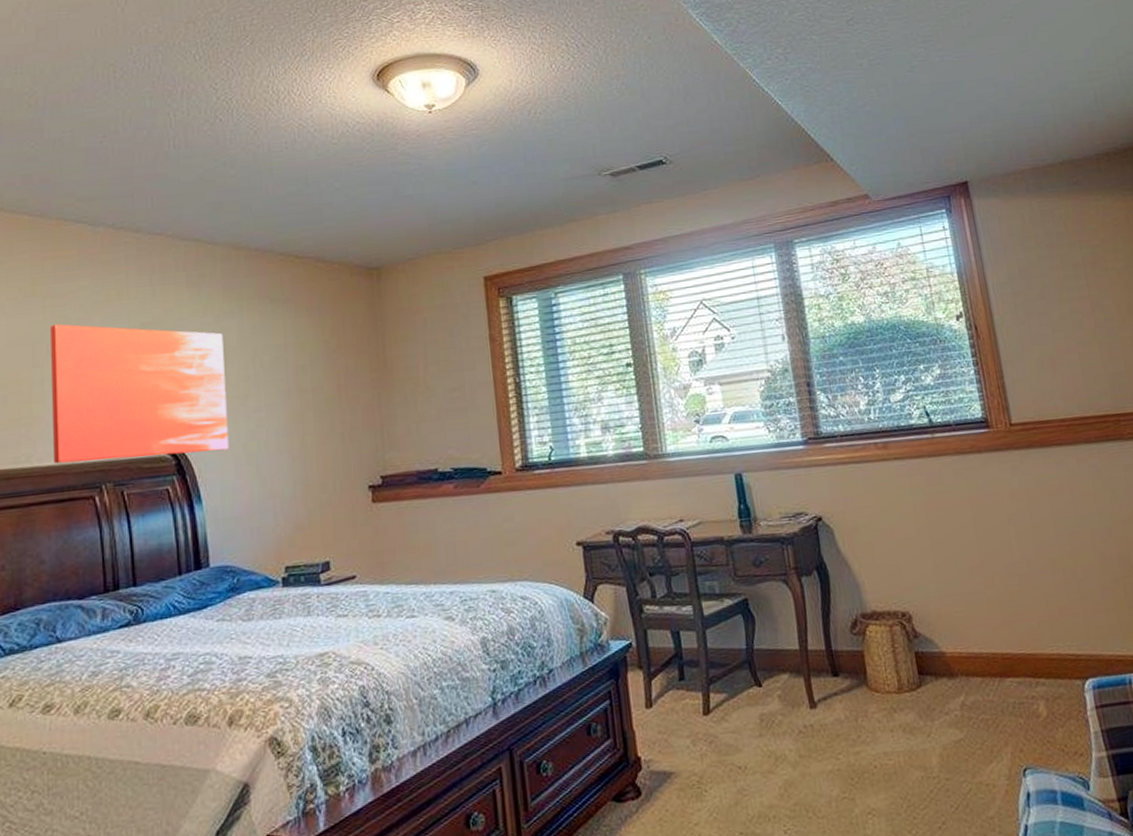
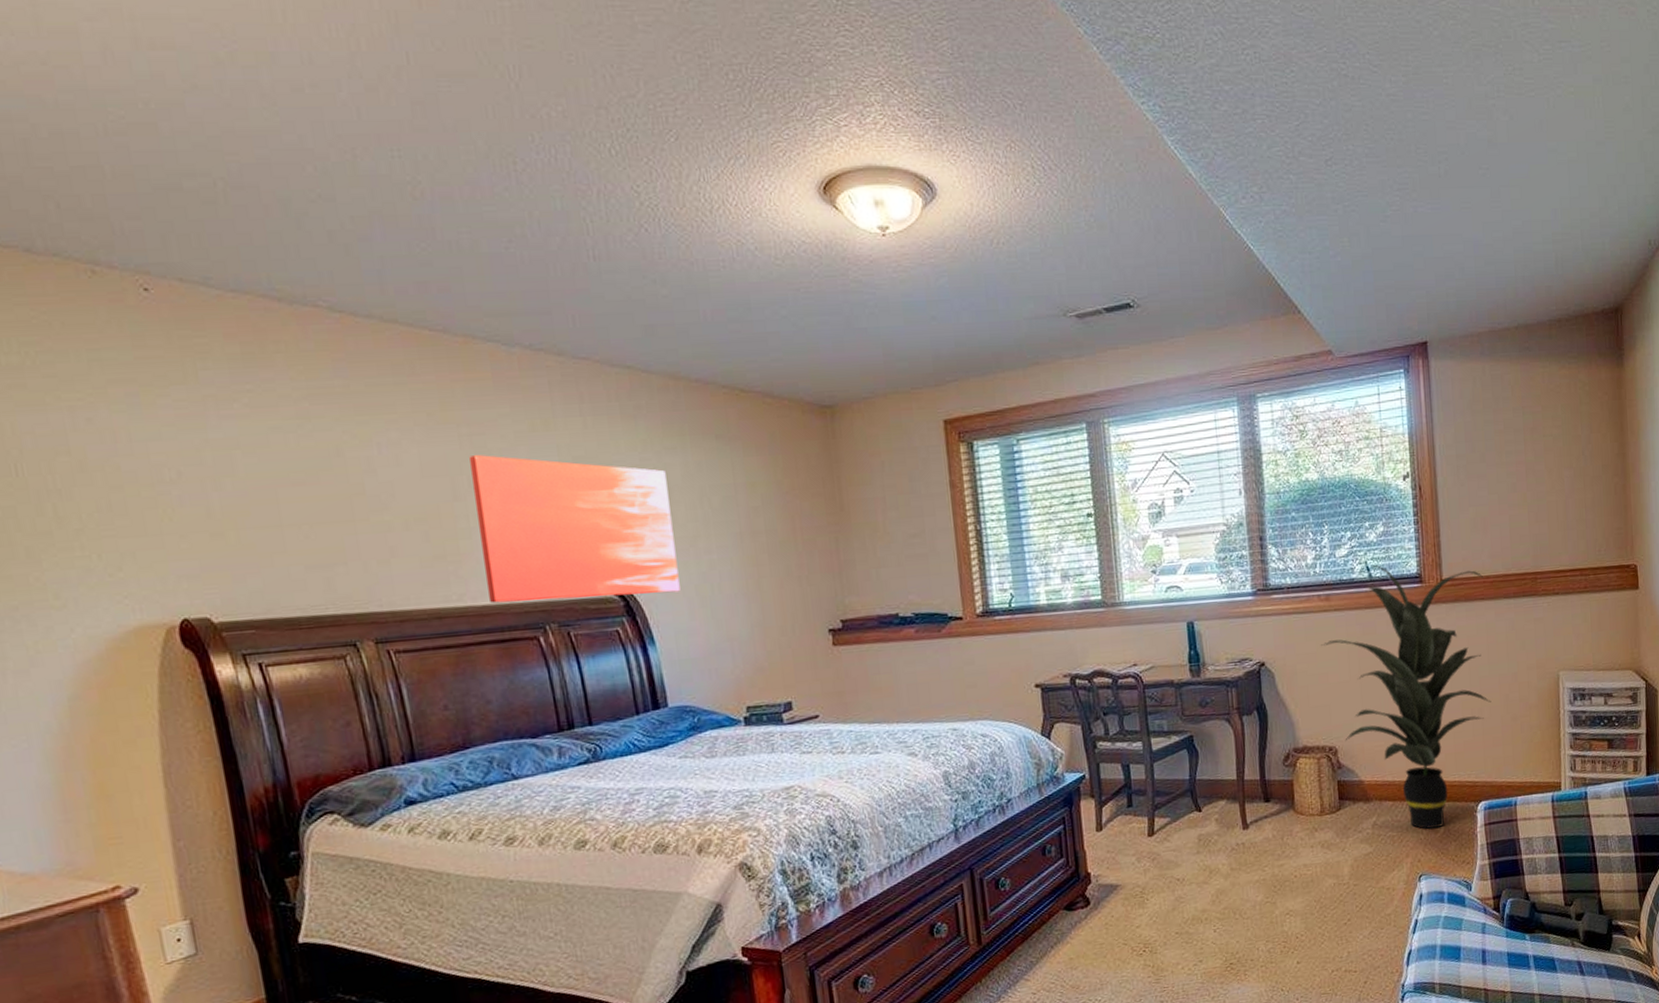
indoor plant: none [883,410,1085,712] -> present [1321,565,1491,829]

